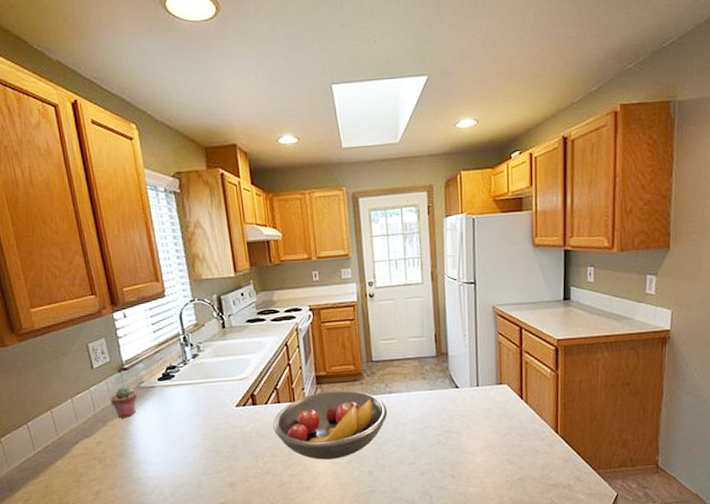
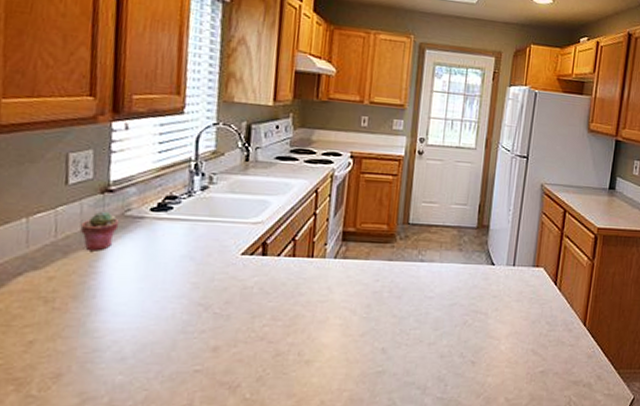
fruit bowl: present [273,390,388,460] -> none [281,250,416,330]

